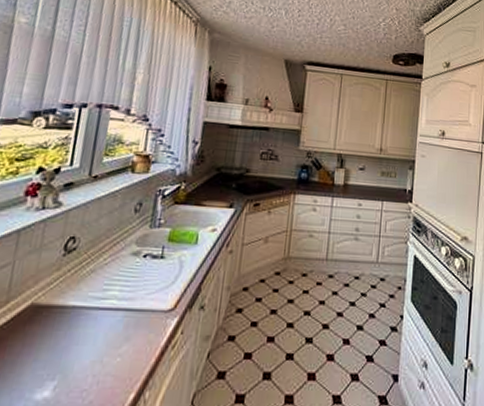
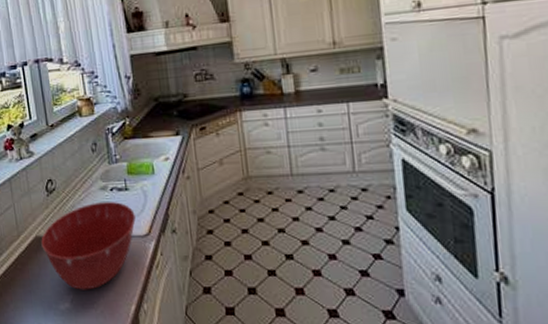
mixing bowl: none [35,268,165,374] -> present [41,201,136,290]

